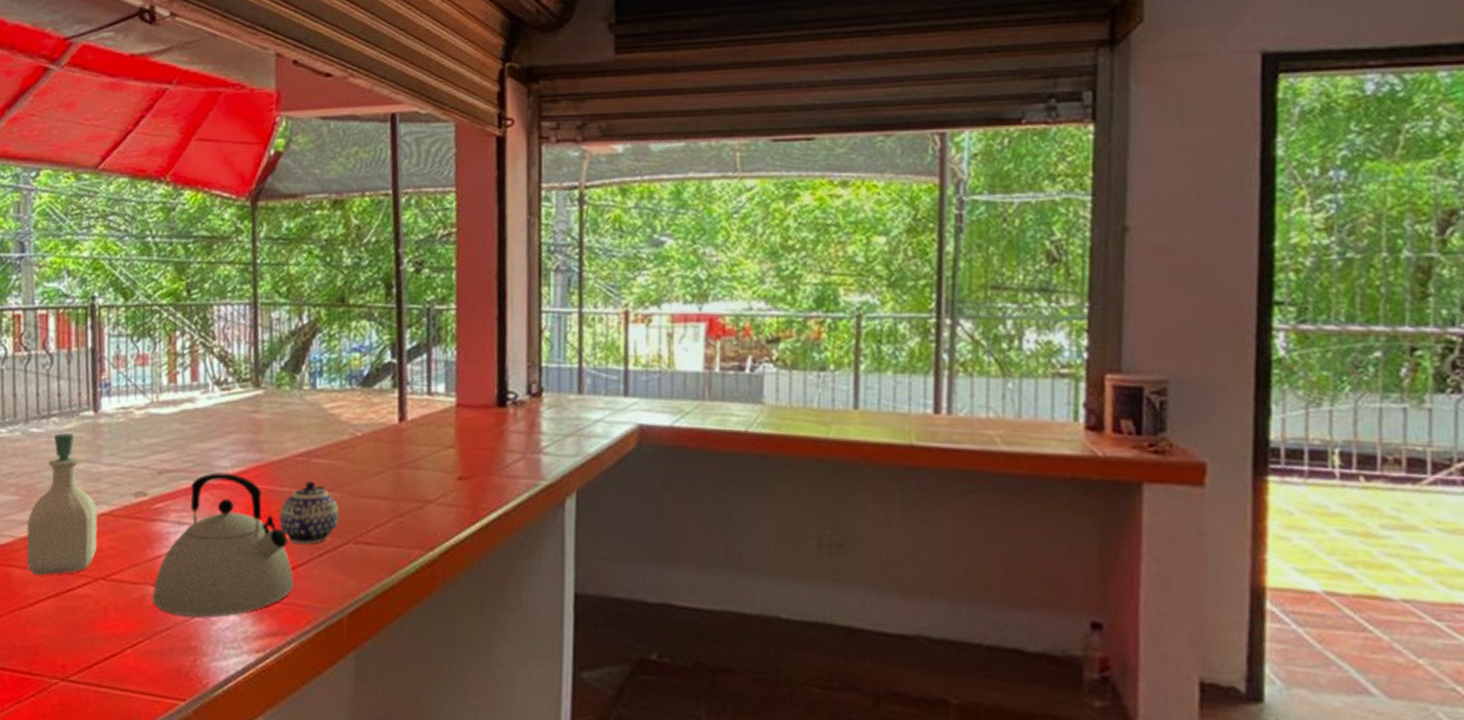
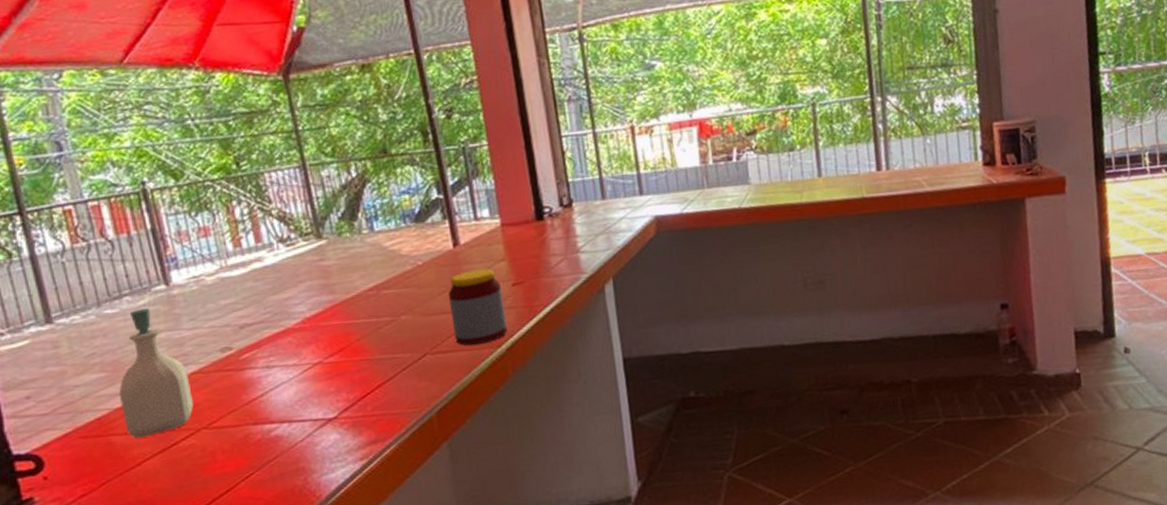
kettle: present [153,472,295,617] -> none [255,316,385,445]
teapot: present [279,481,339,544] -> none [360,310,414,365]
jar: none [383,452,446,542] -> present [448,268,508,346]

